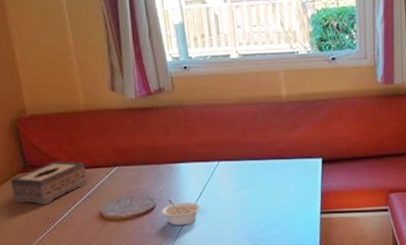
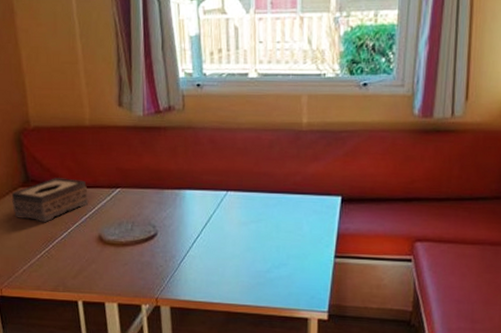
legume: present [162,198,200,227] -> none [163,227,204,258]

